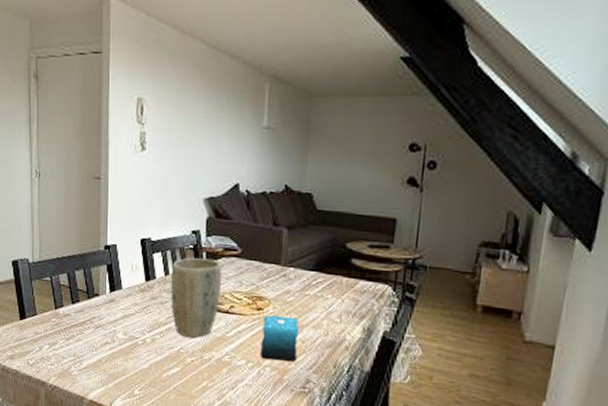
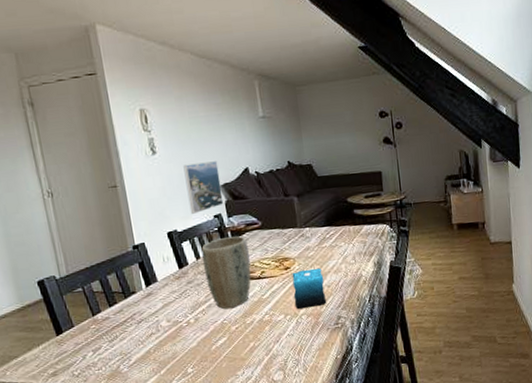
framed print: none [168,167,207,225] -> present [183,161,224,214]

